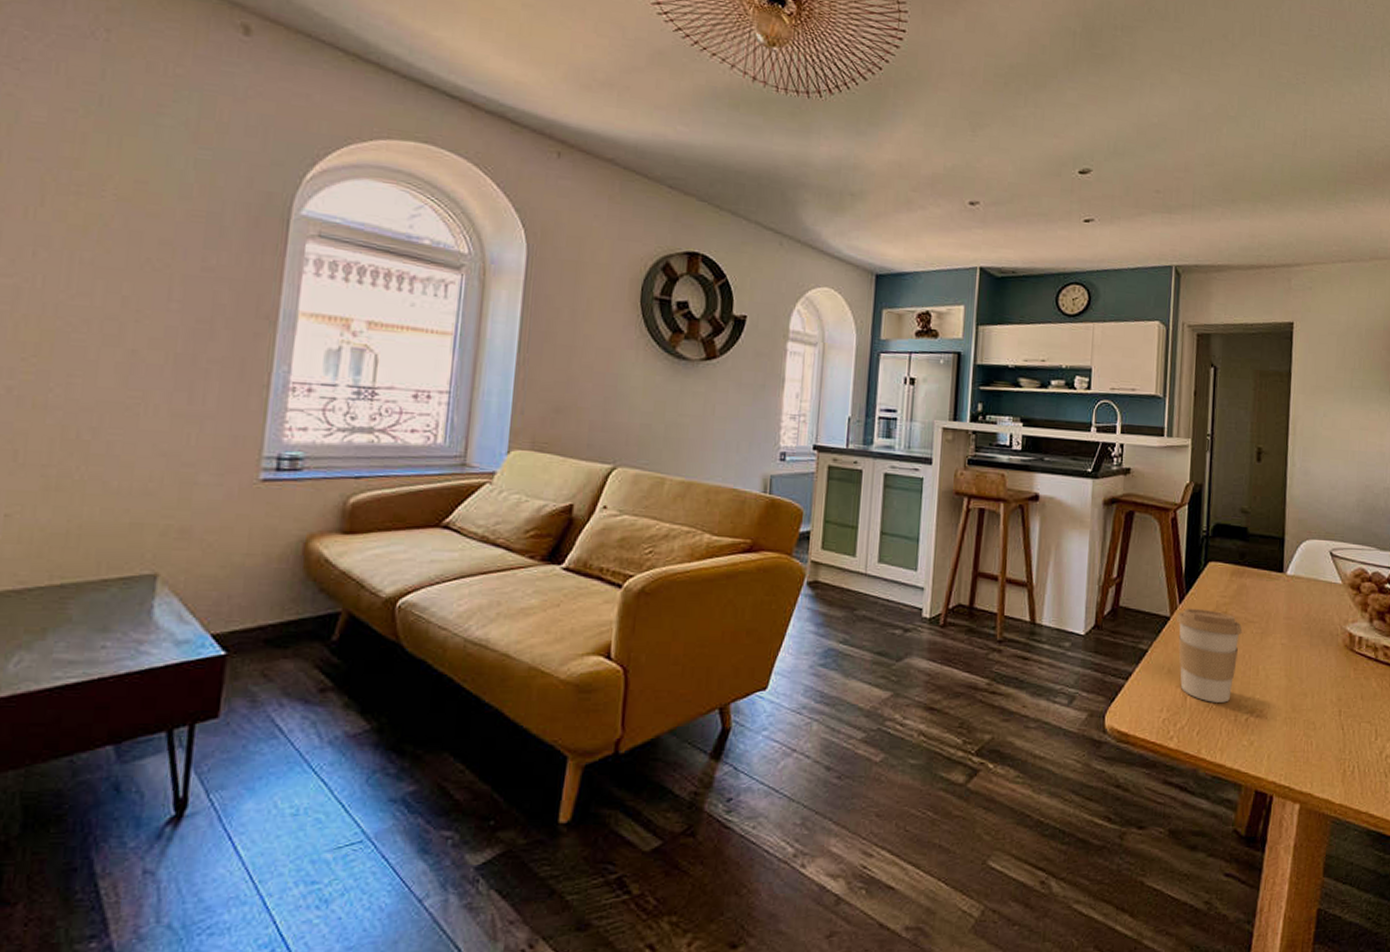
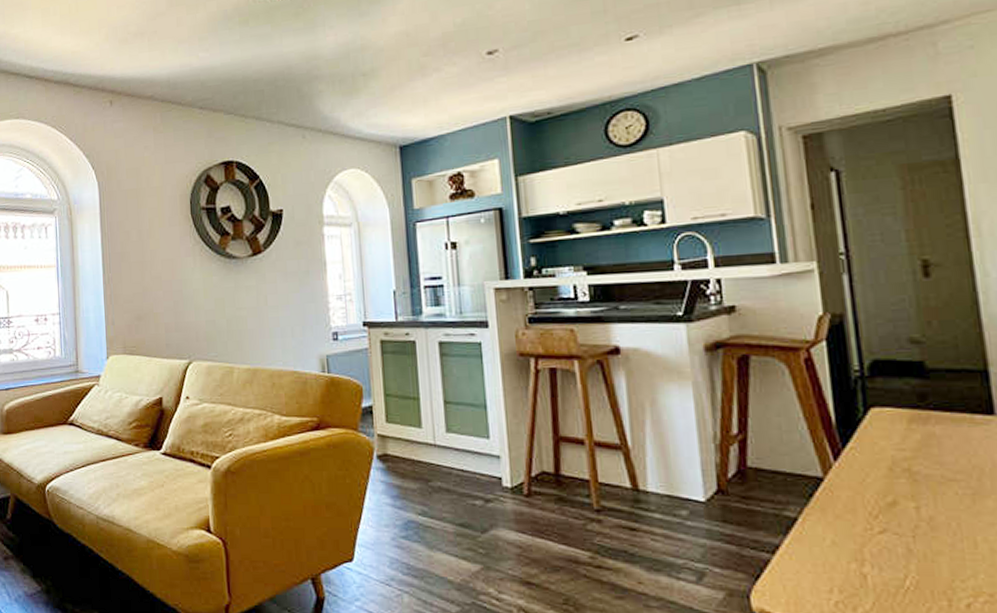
coffee cup: present [1177,608,1243,703] -> none [833,465,941,583]

